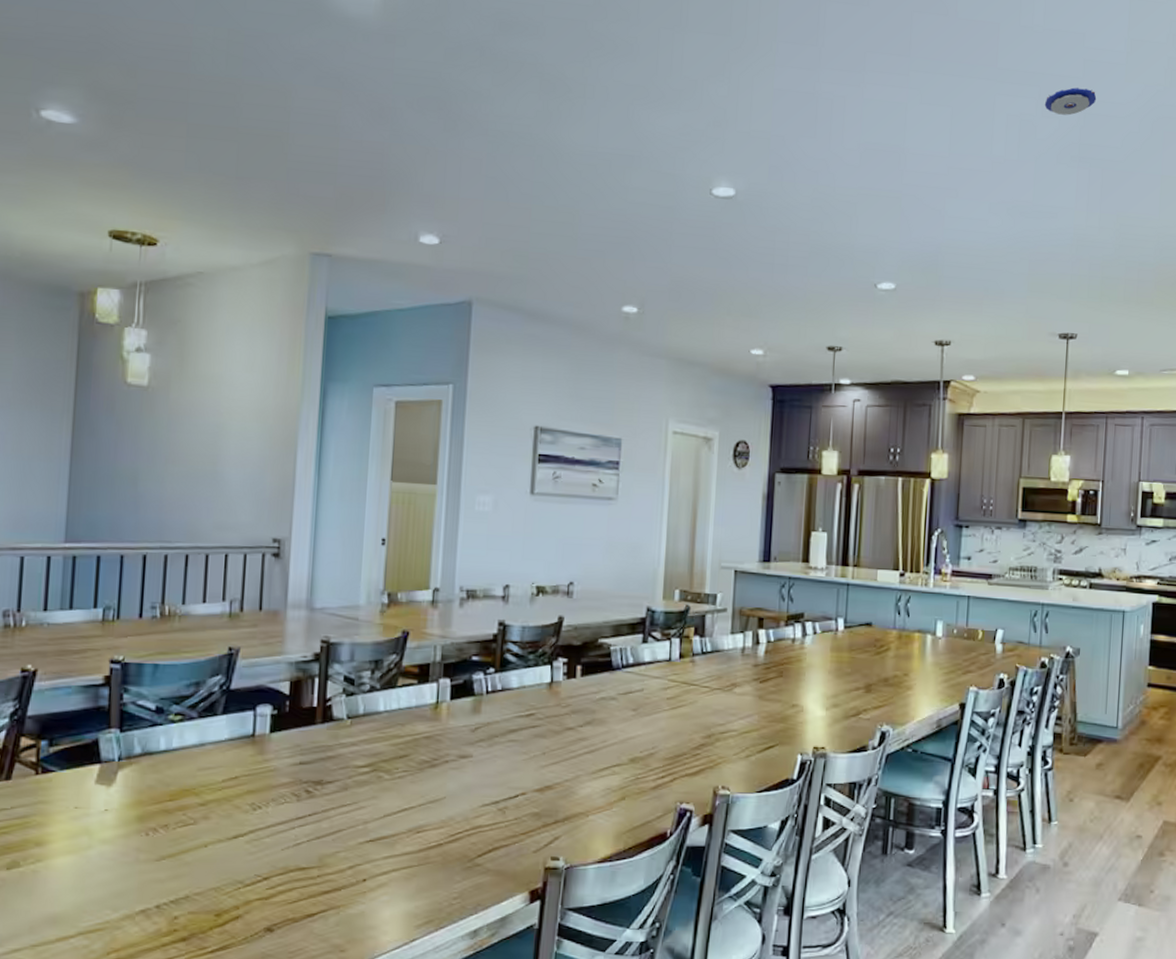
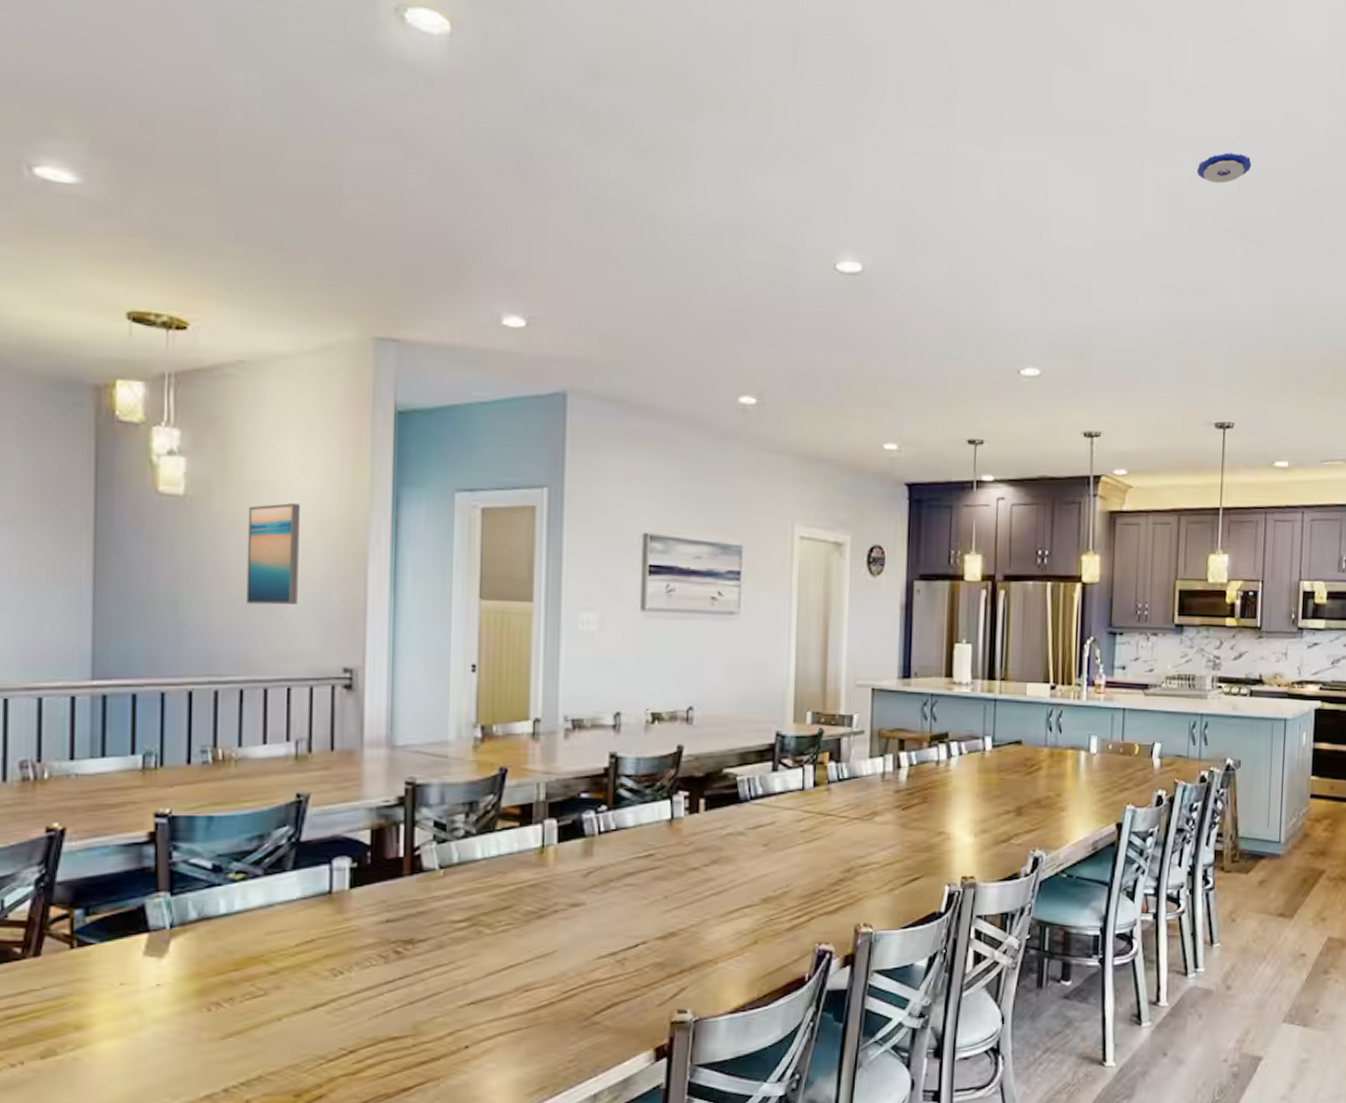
wall art: none [194,394,243,483] -> present [246,503,300,605]

